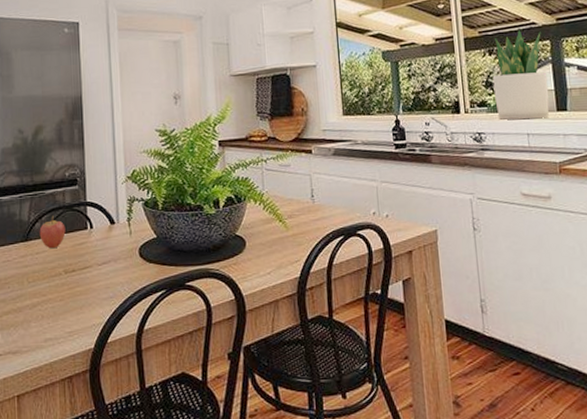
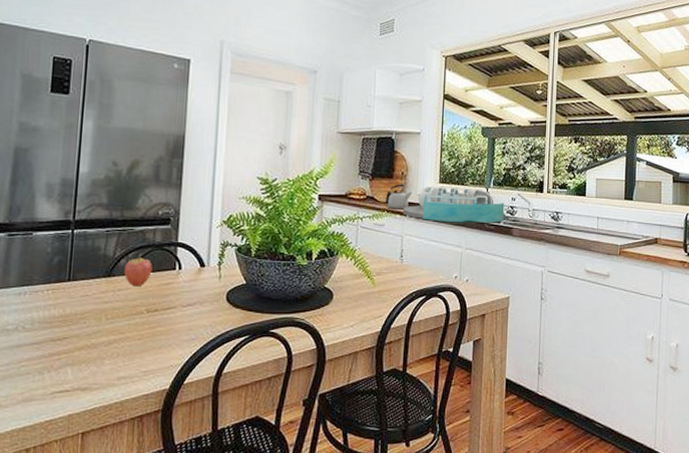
kettle: none [288,120,316,147] -> present [386,184,413,210]
architectural model: none [308,117,421,156] -> present [403,185,505,224]
planter: present [492,30,550,120] -> none [574,123,621,205]

